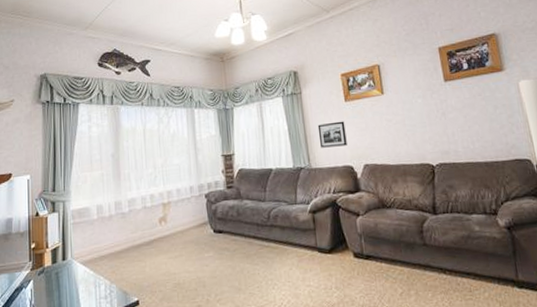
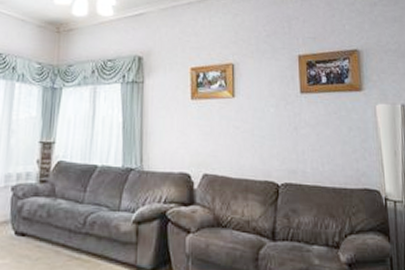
picture frame: present [317,121,347,148] -> none [156,120,188,150]

